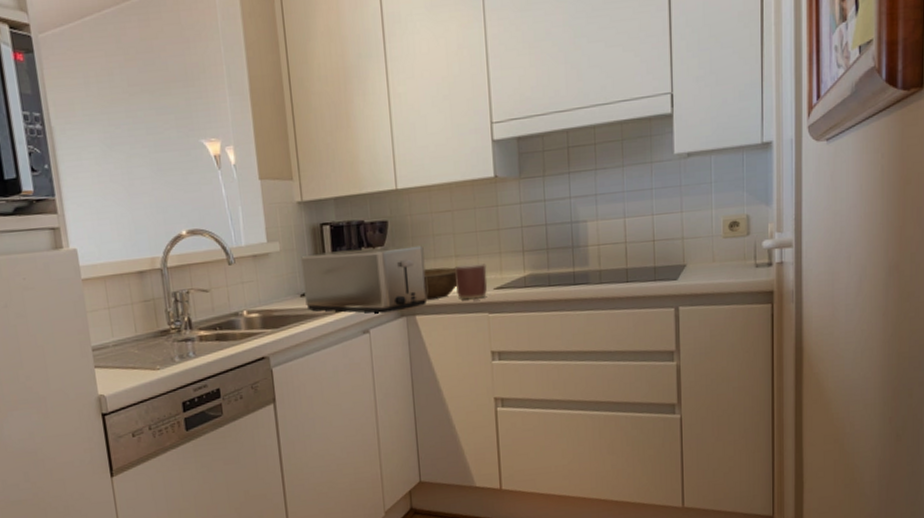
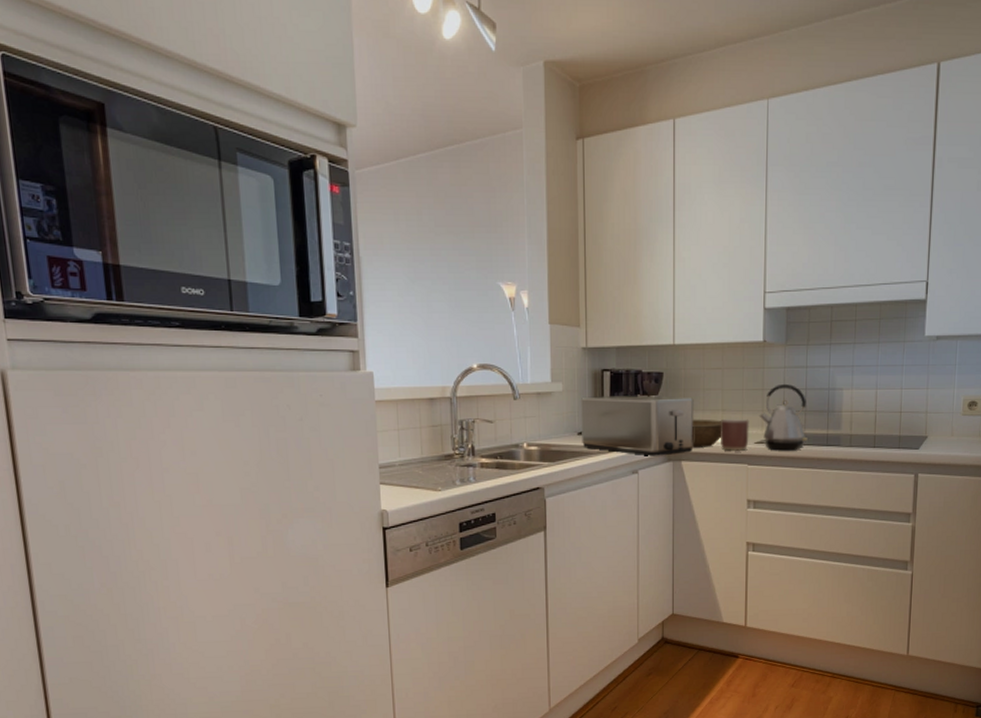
kettle: none [496,220,554,295] -> present [759,383,809,450]

